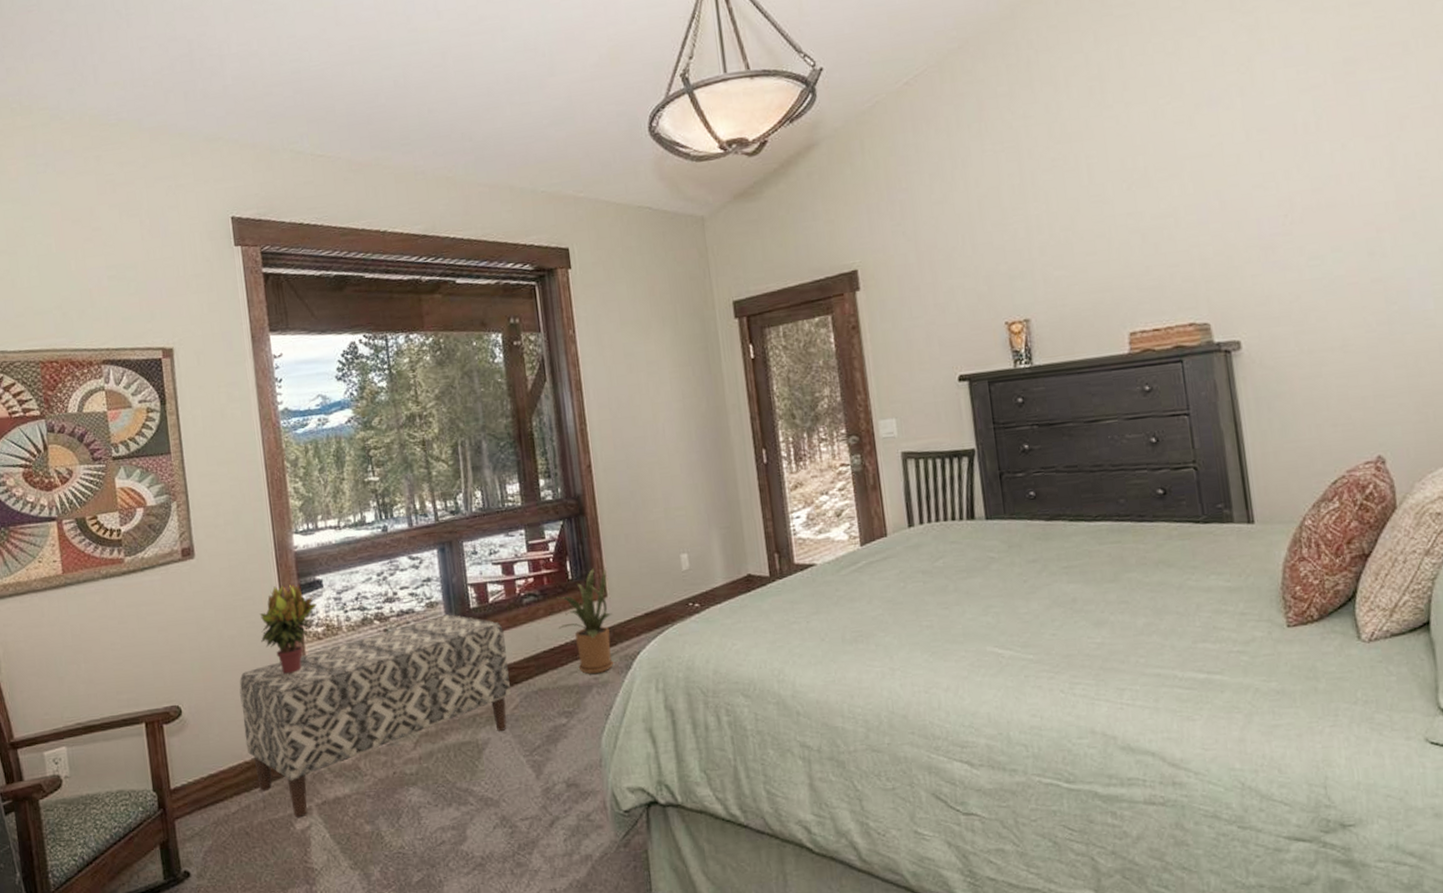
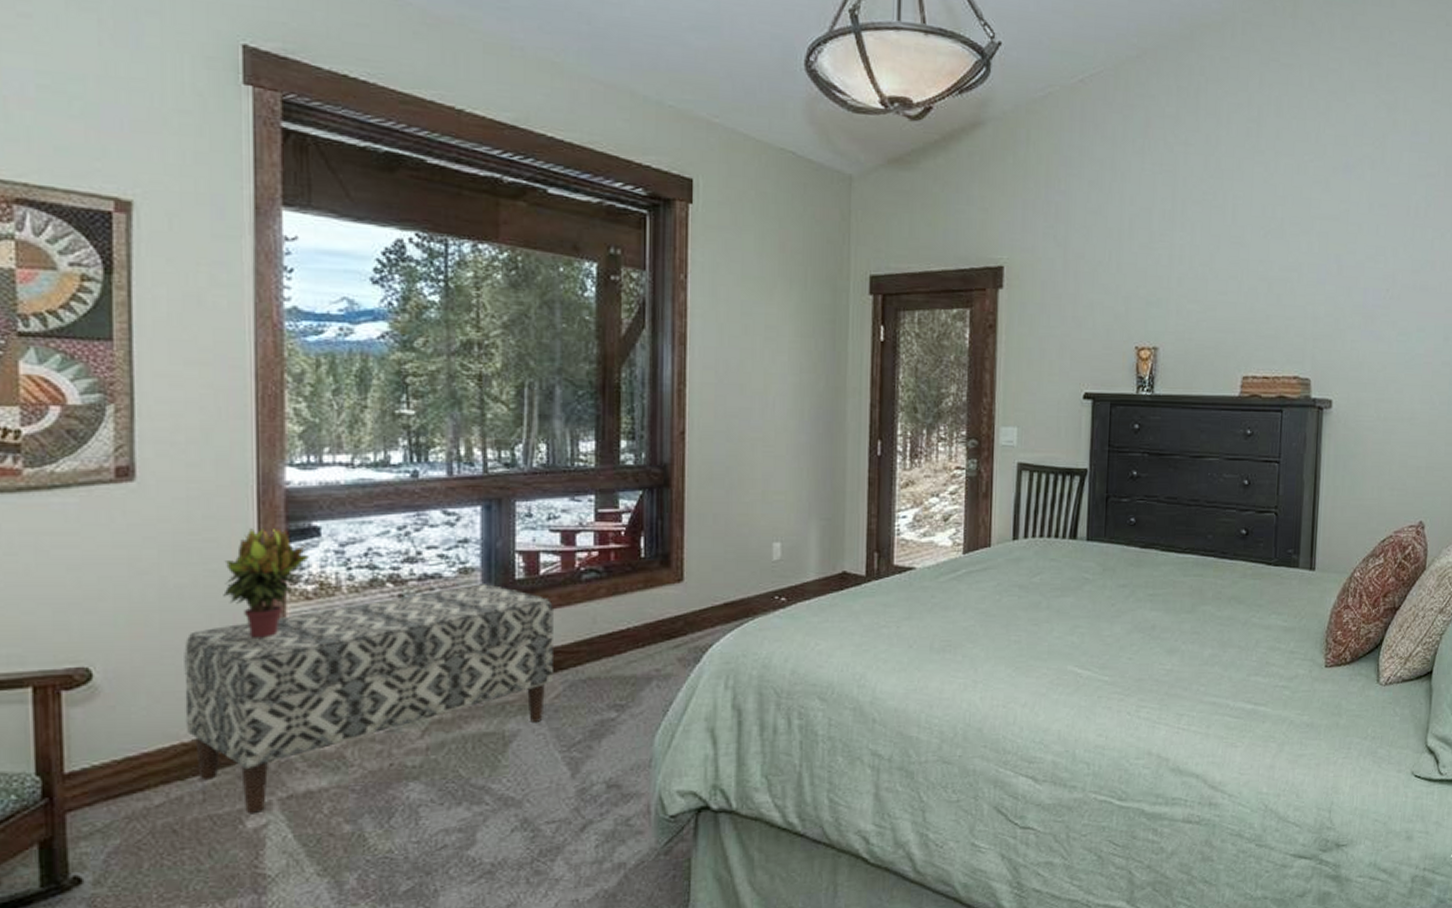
house plant: present [557,567,613,675] -> none [622,547,687,666]

